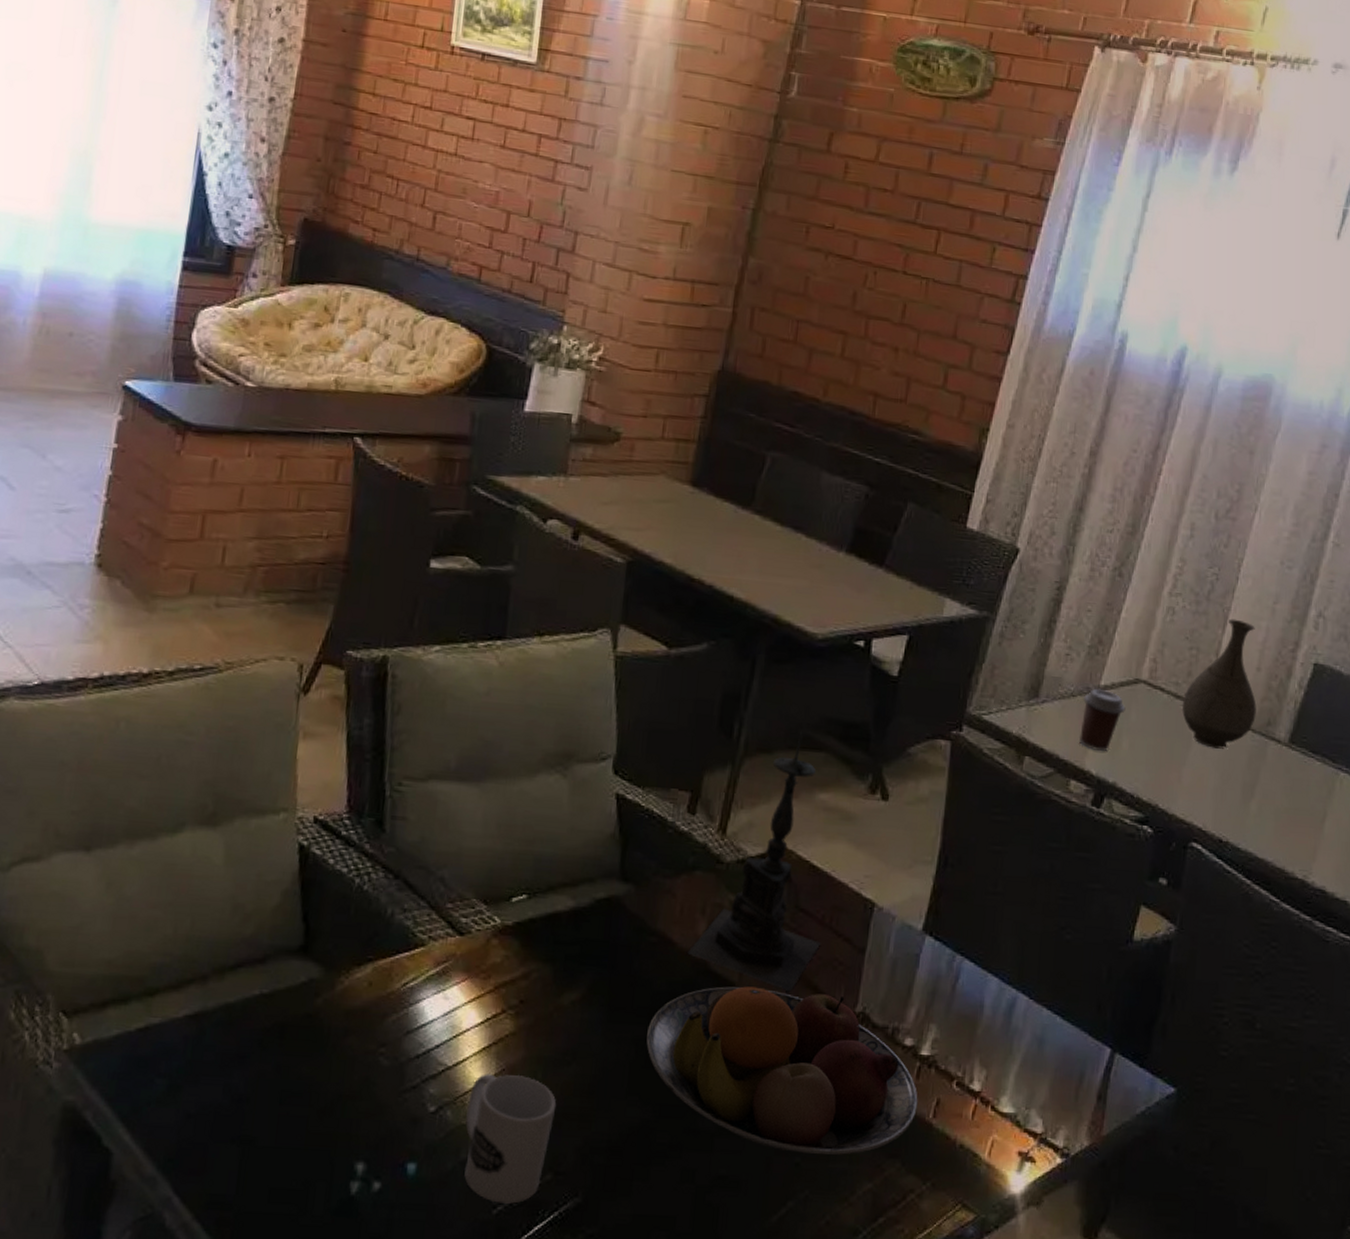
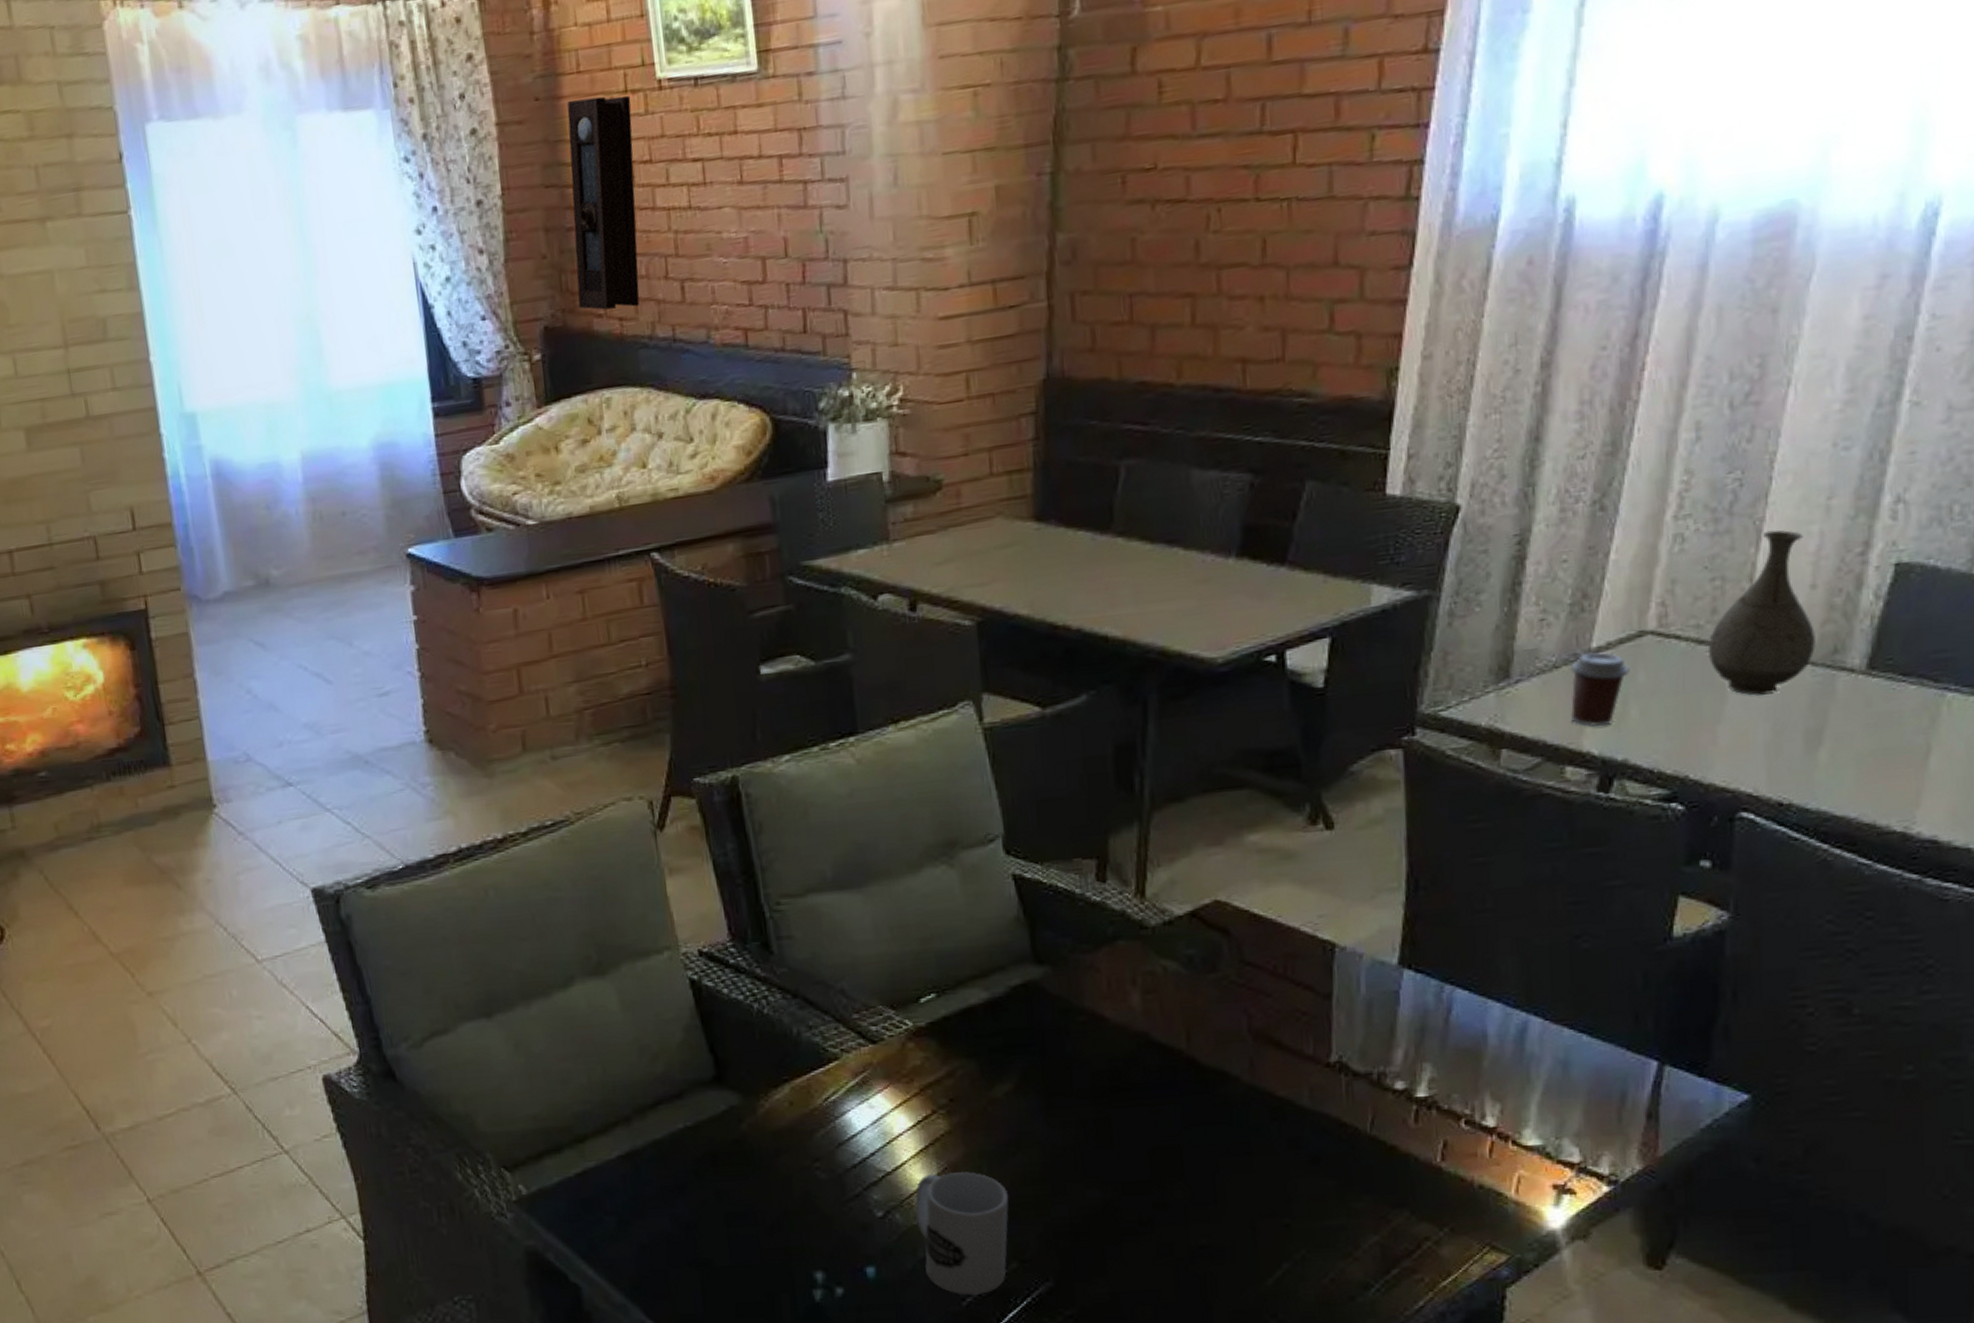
pendulum clock: none [339,41,425,223] -> present [567,95,640,310]
fruit bowl: present [646,986,918,1155] -> none [1093,1047,1421,1214]
candle holder: present [687,731,820,992] -> none [1123,770,1276,1052]

